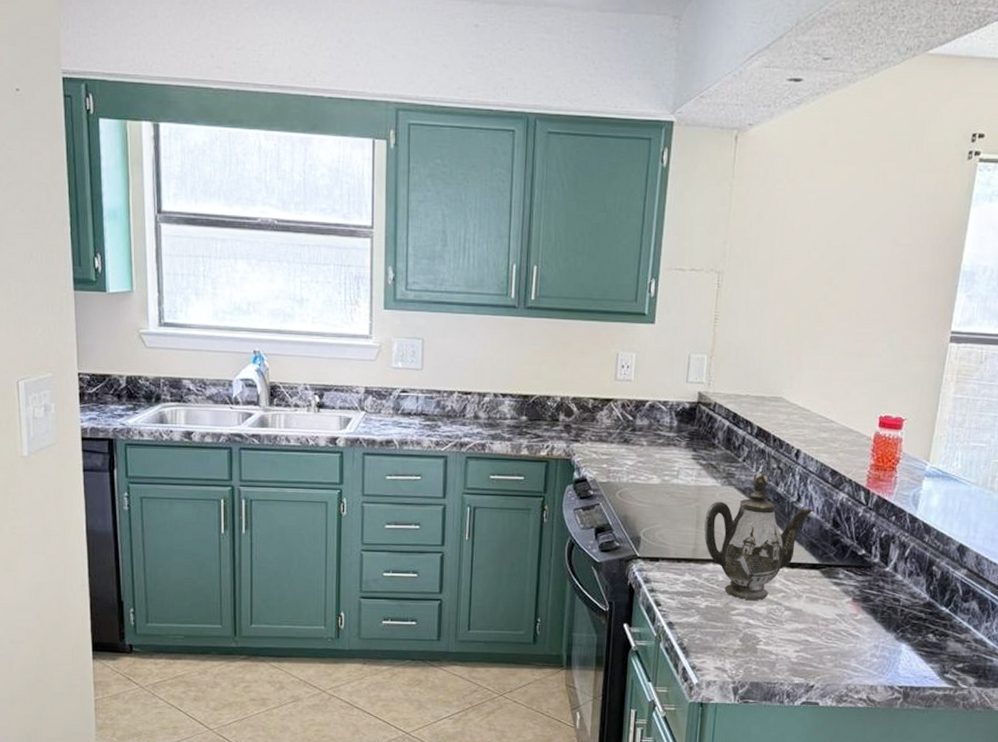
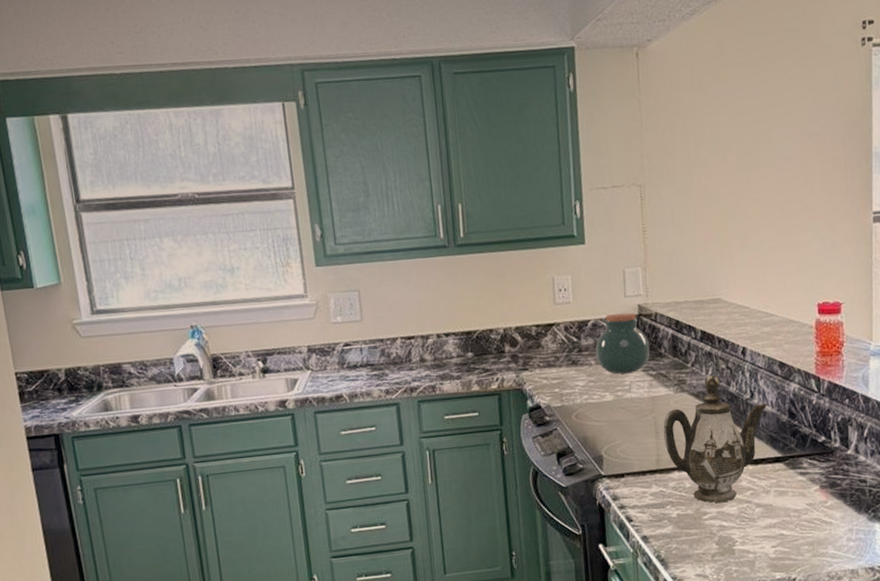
jar: none [649,398,704,459] -> present [596,312,650,374]

